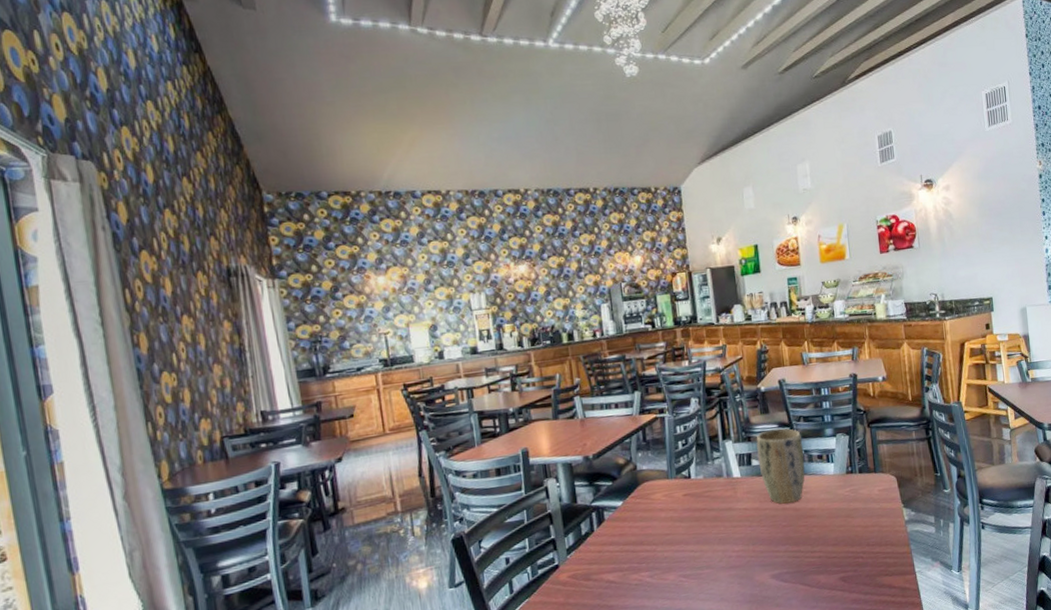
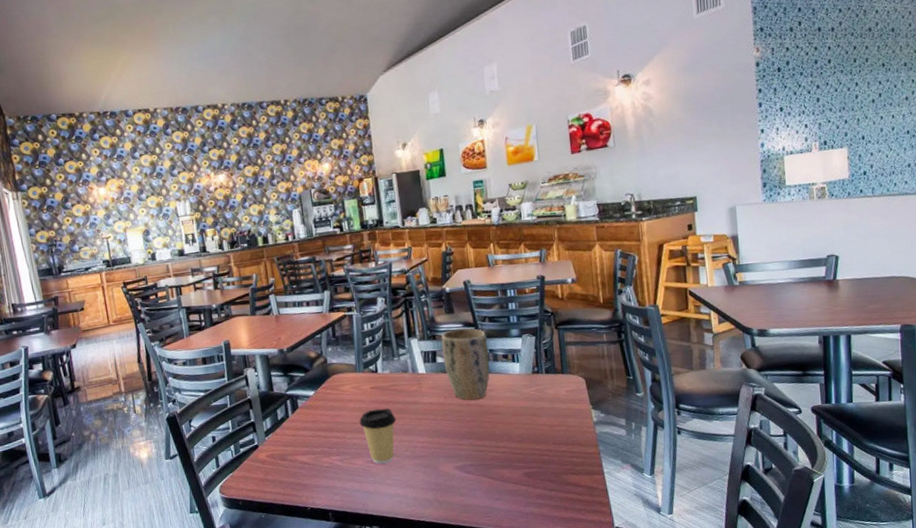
coffee cup: none [671,516,711,578] -> present [359,408,397,464]

